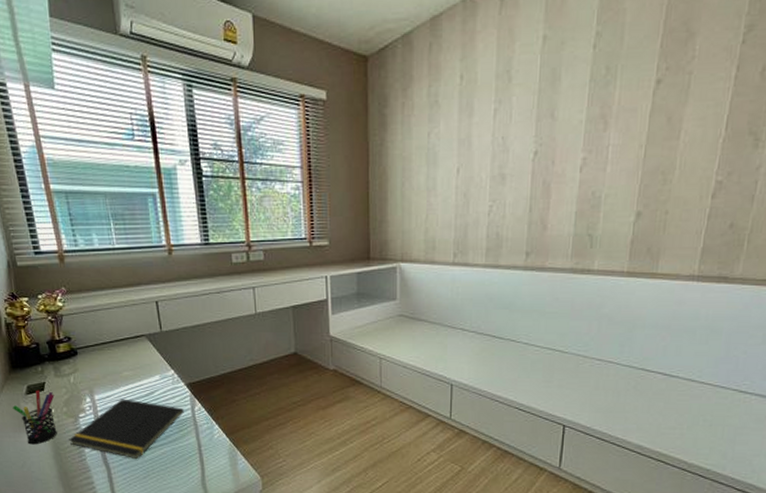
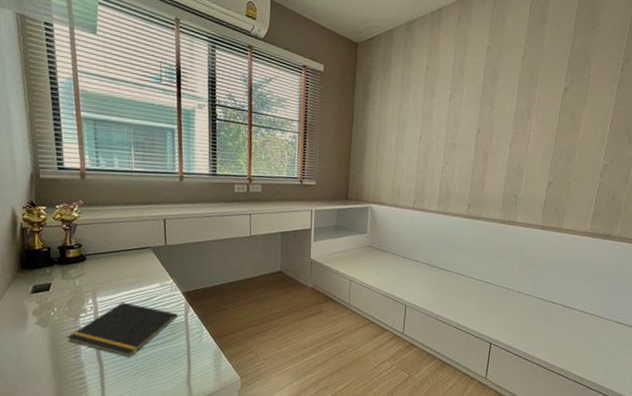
pen holder: present [12,390,57,445] -> none [16,290,59,341]

